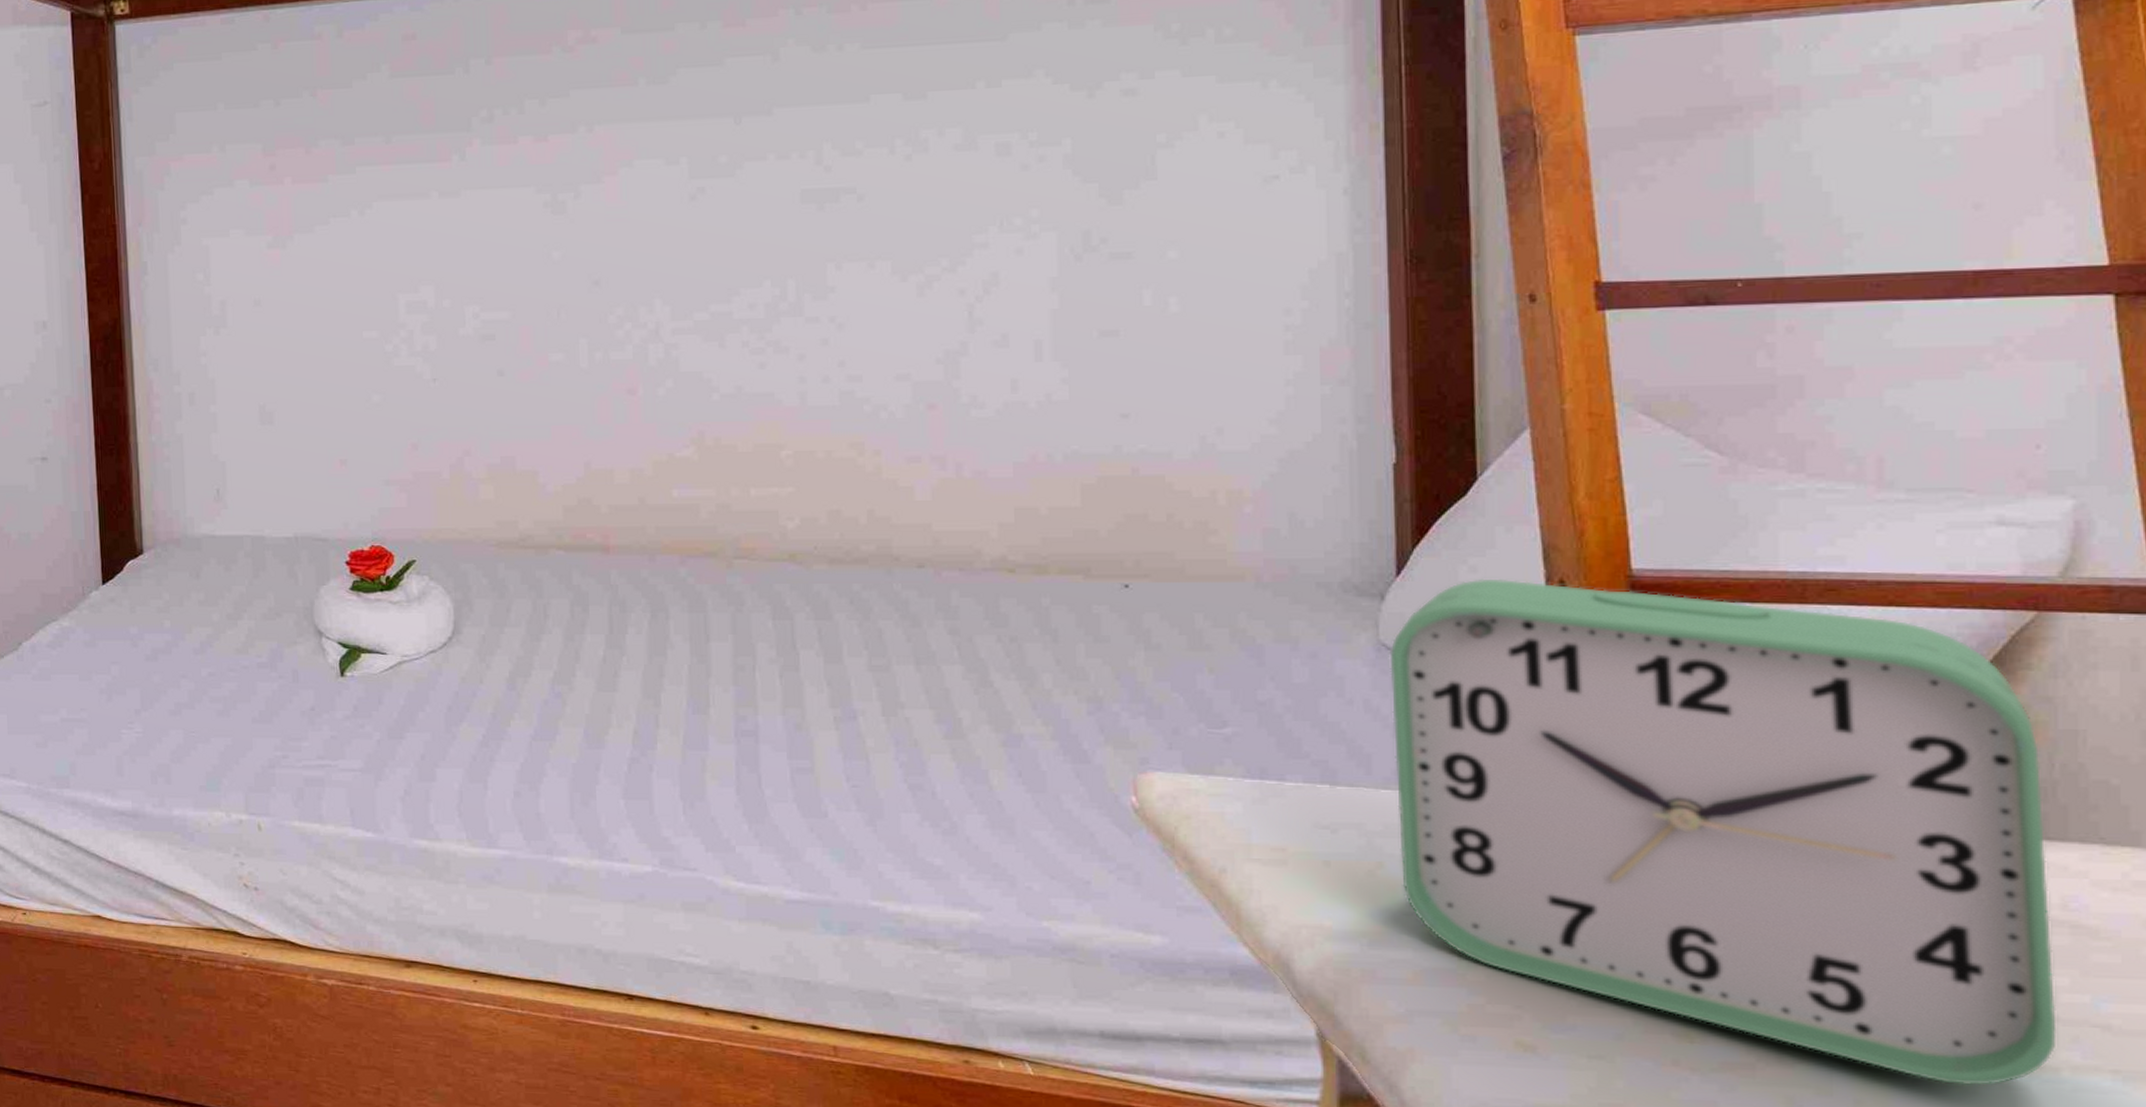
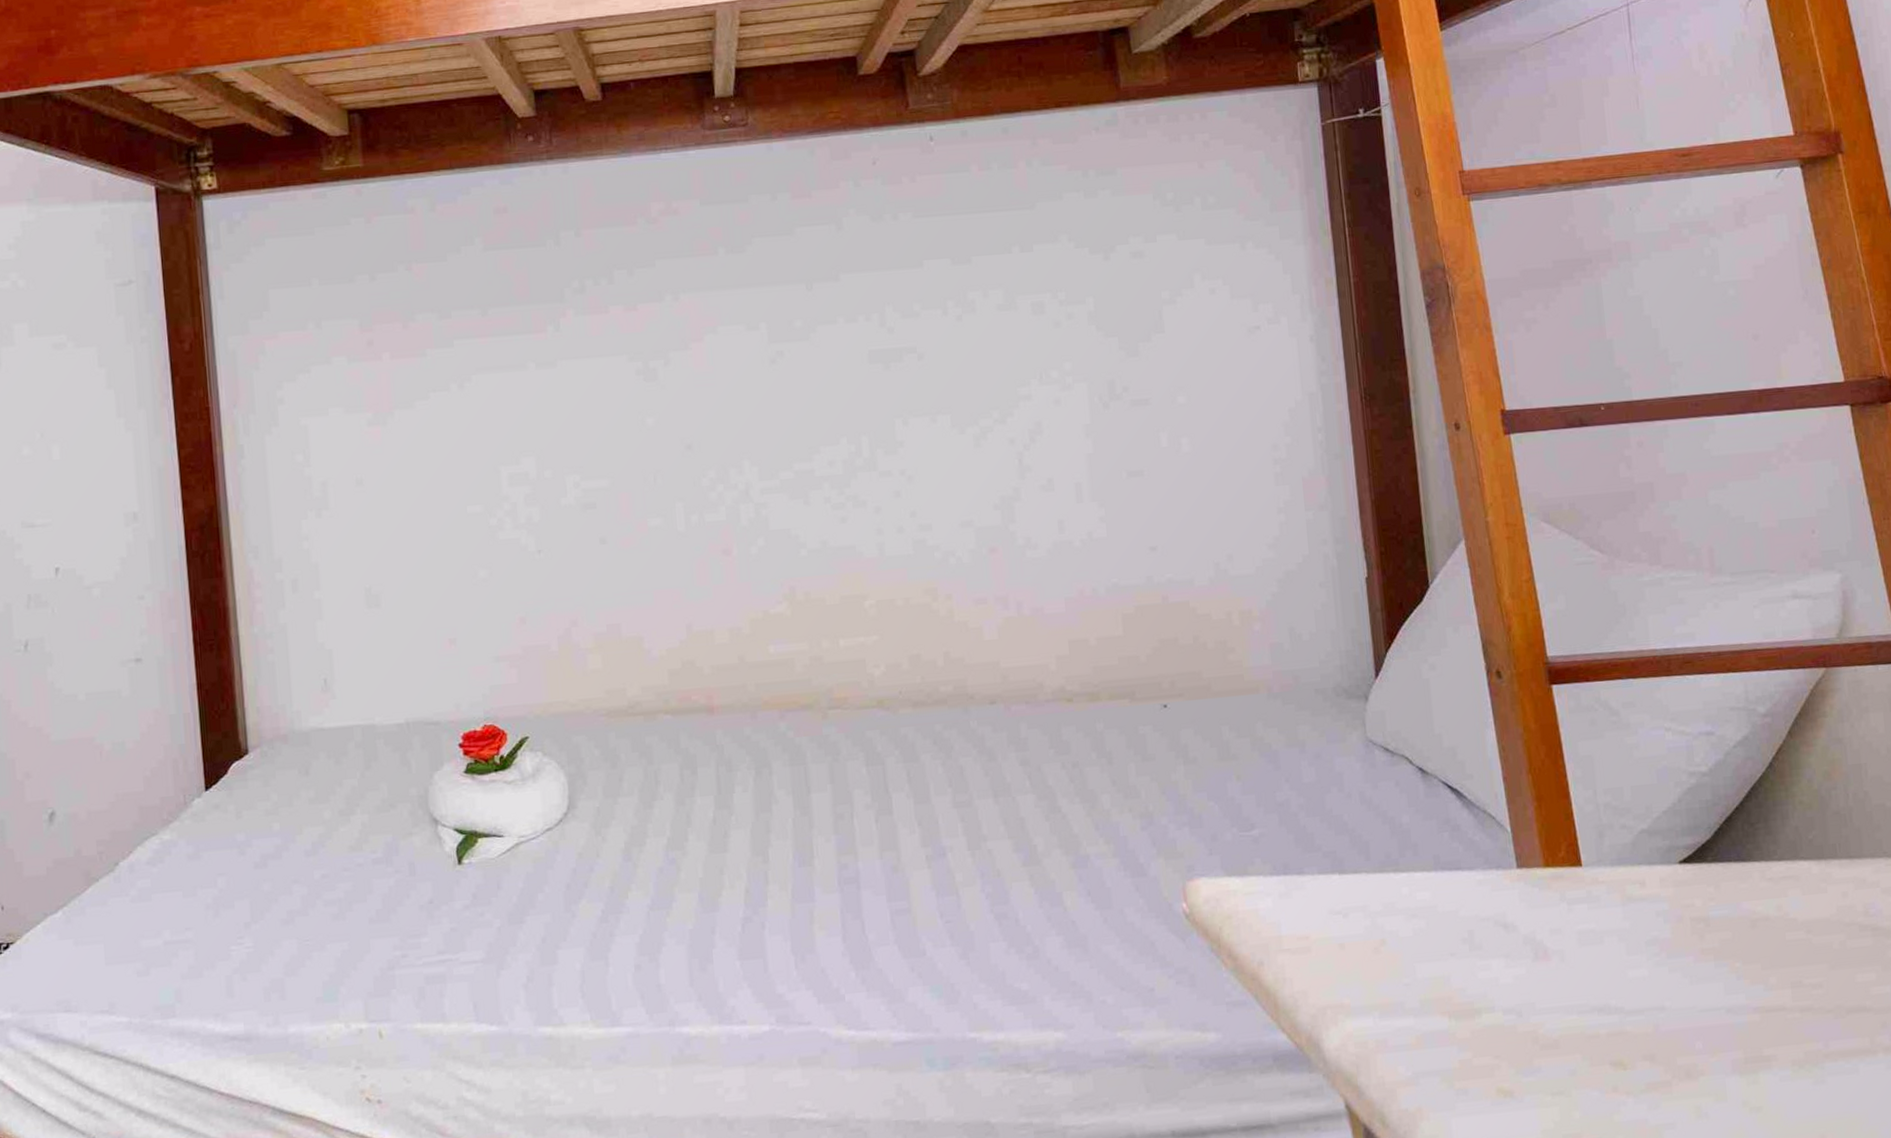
alarm clock: present [1389,578,2057,1086] -> none [1375,673,1872,1077]

